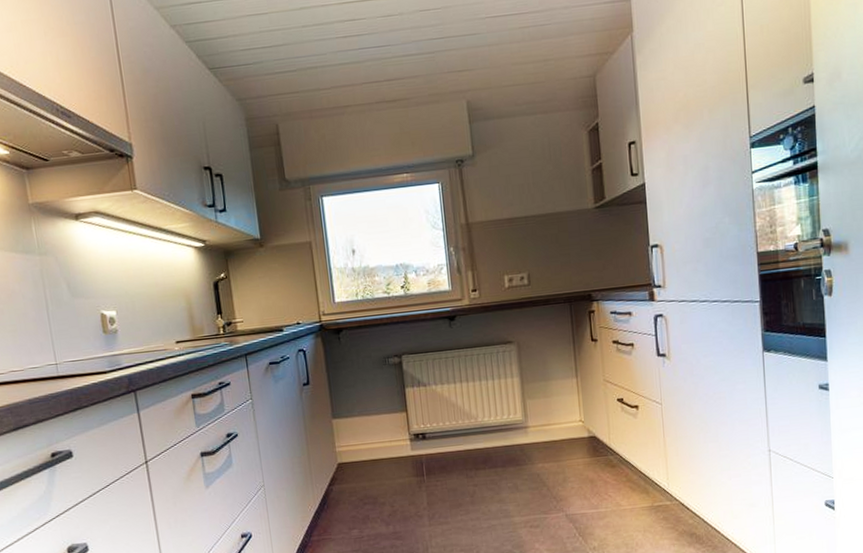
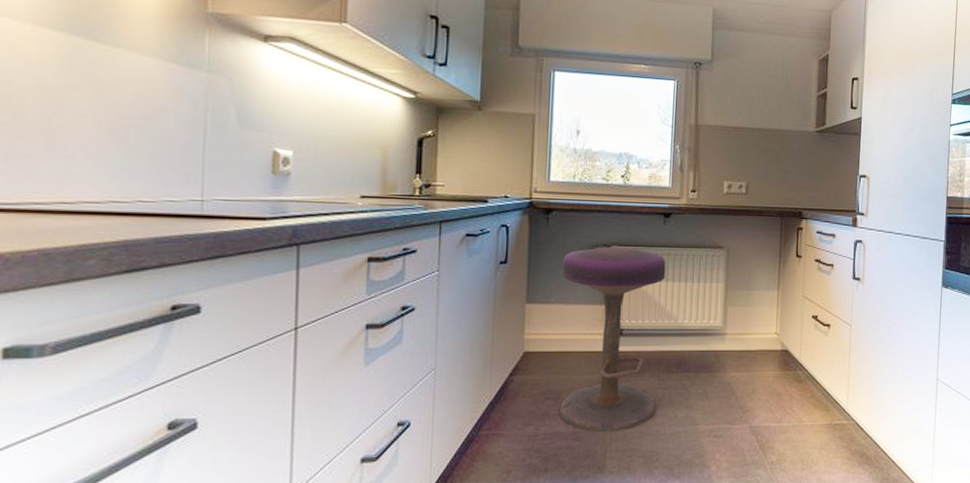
stool: none [358,354,468,531] -> present [559,246,666,432]

